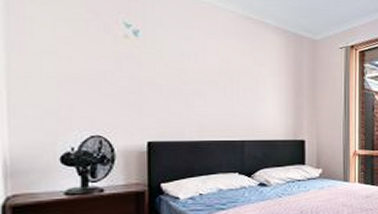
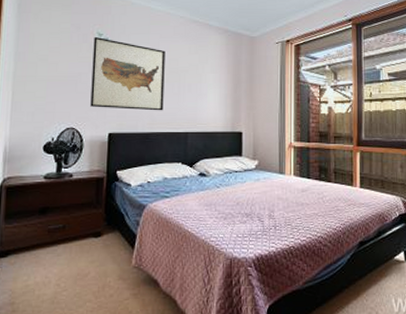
wall art: none [119,27,215,117] -> present [90,36,165,111]

